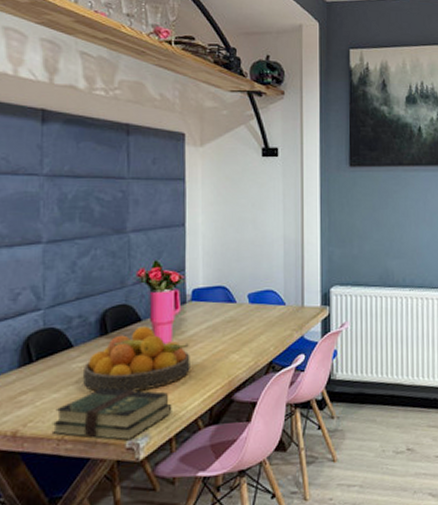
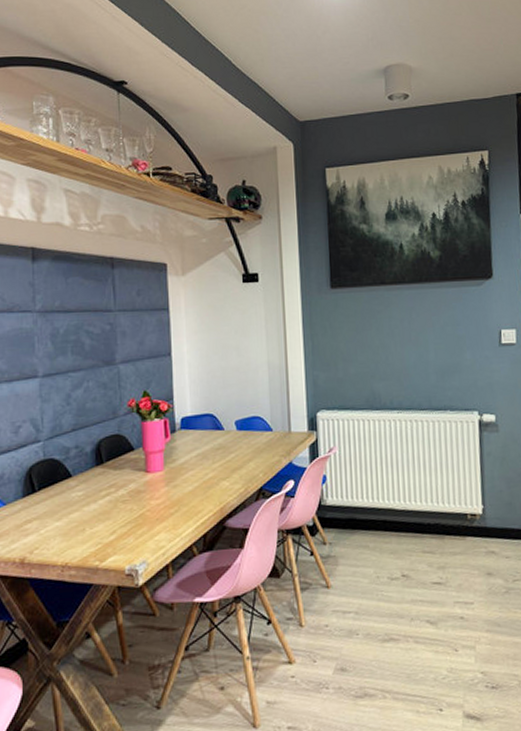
book: present [51,388,172,441] -> none [56,516,168,567]
fruit bowl: present [82,326,190,392] -> none [81,455,183,520]

